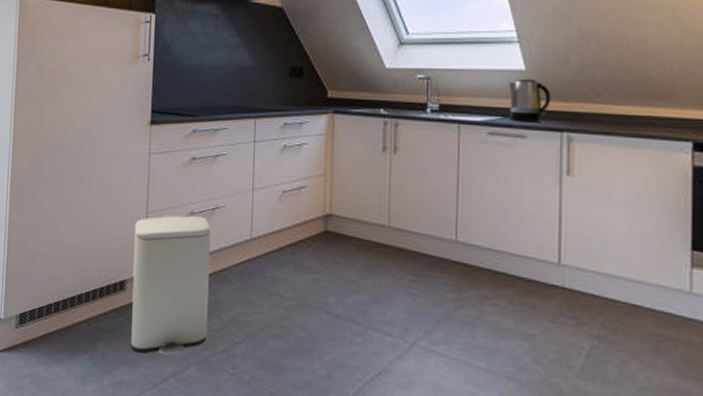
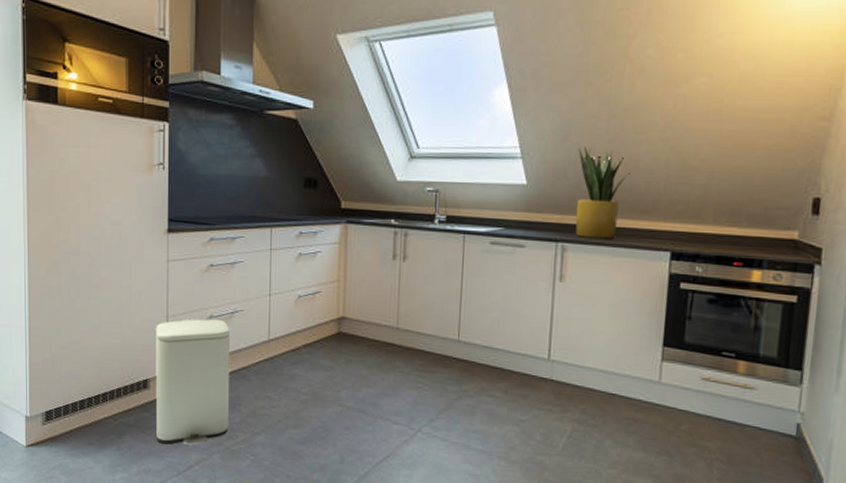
kettle: present [509,78,551,123] -> none [511,192,549,233]
planter: none [581,28,638,128] -> present [575,146,629,239]

